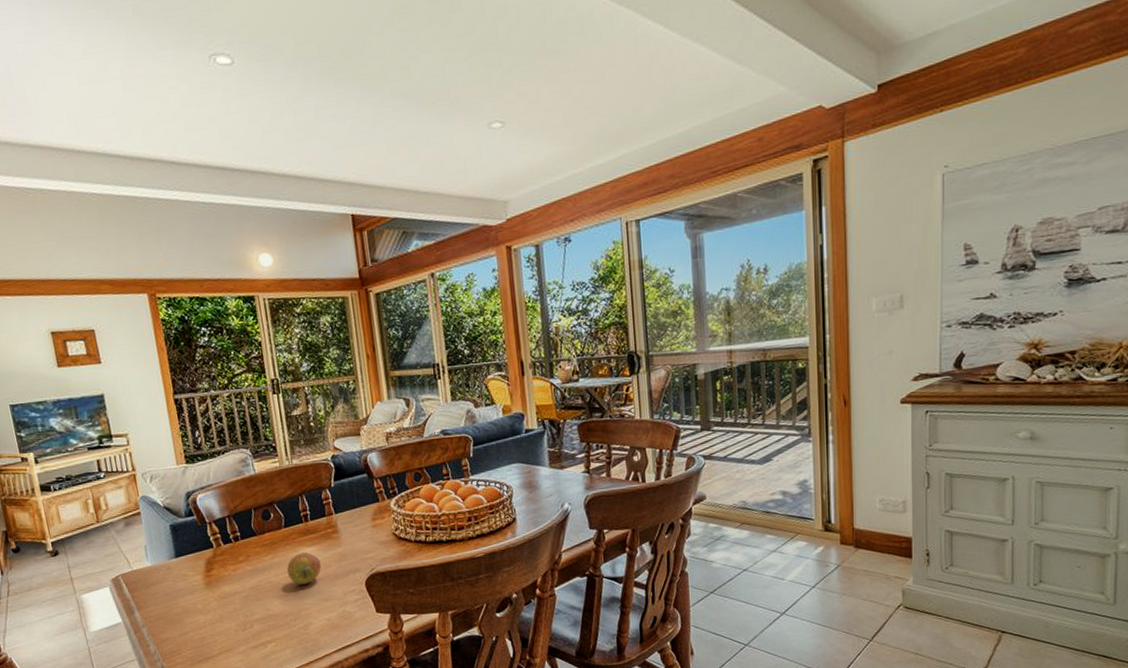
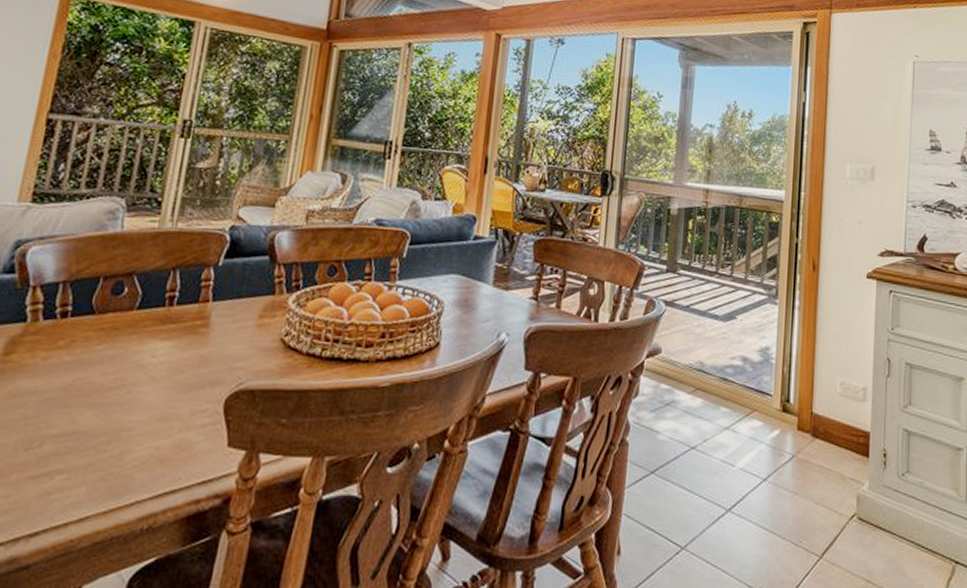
apple: present [286,551,321,585] -> none [119,346,172,393]

